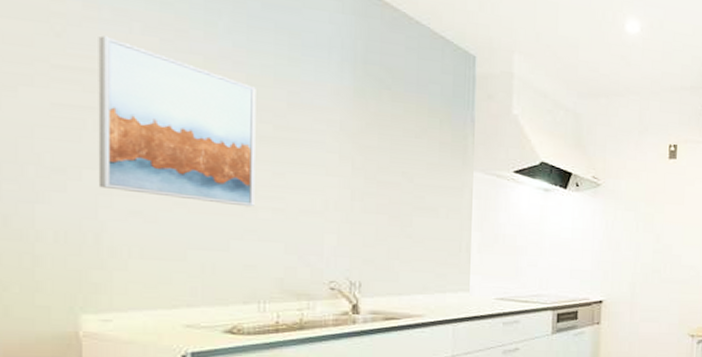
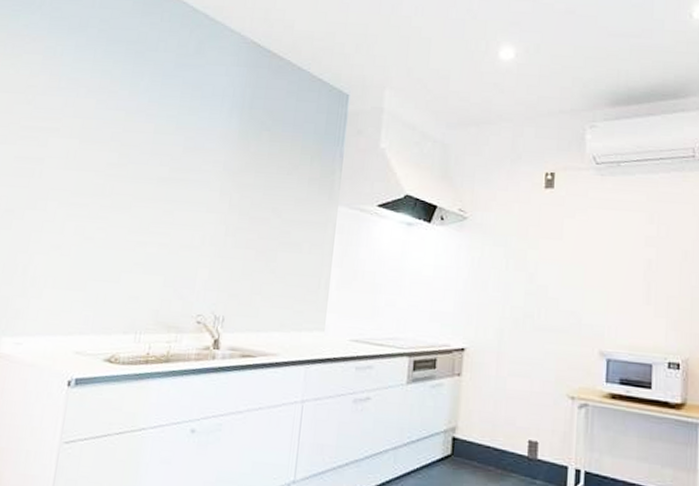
wall art: present [98,35,256,207] -> none [33,100,161,242]

